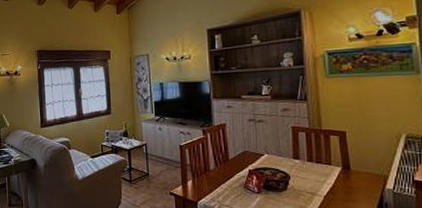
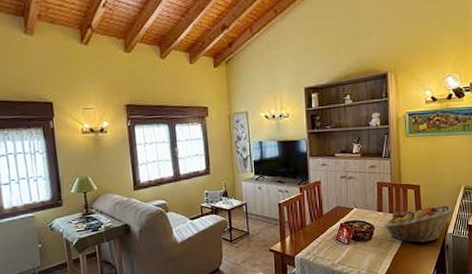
fruit basket: none [301,156,393,198] -> present [384,205,454,243]

